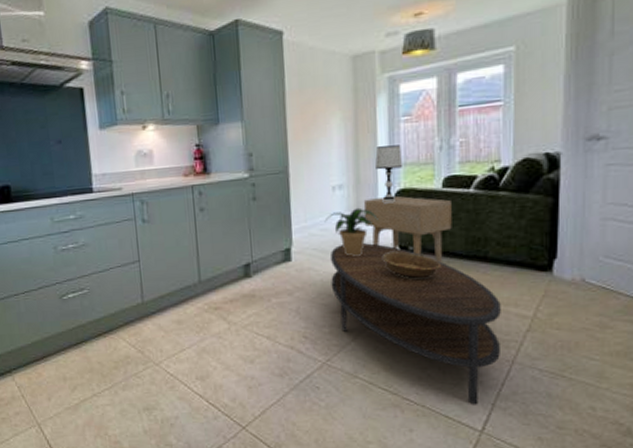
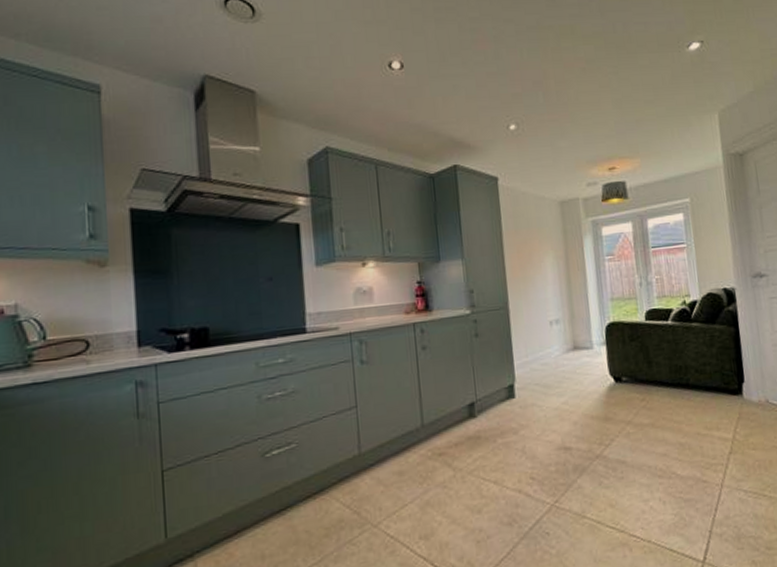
potted plant: present [324,207,378,256] -> none [544,341,593,390]
coffee table: present [329,243,501,404] -> none [551,375,711,534]
side table: present [363,196,452,263] -> none [578,329,657,392]
table lamp: present [375,145,402,203] -> none [585,281,610,336]
decorative bowl: present [382,251,442,279] -> none [599,382,652,409]

